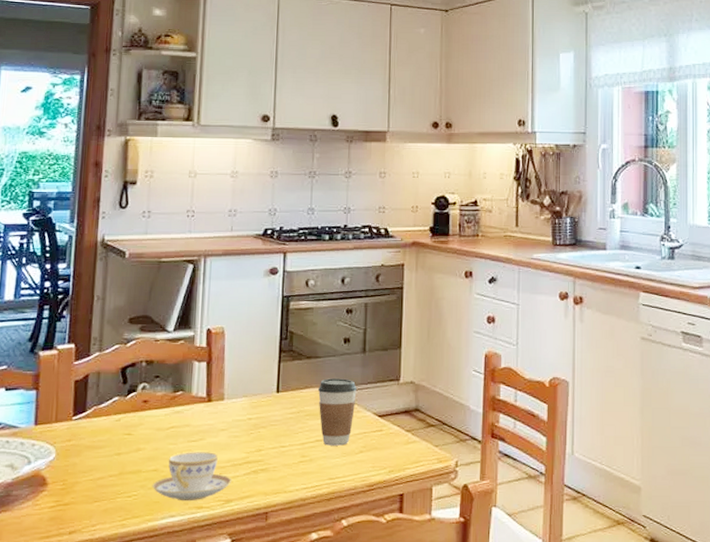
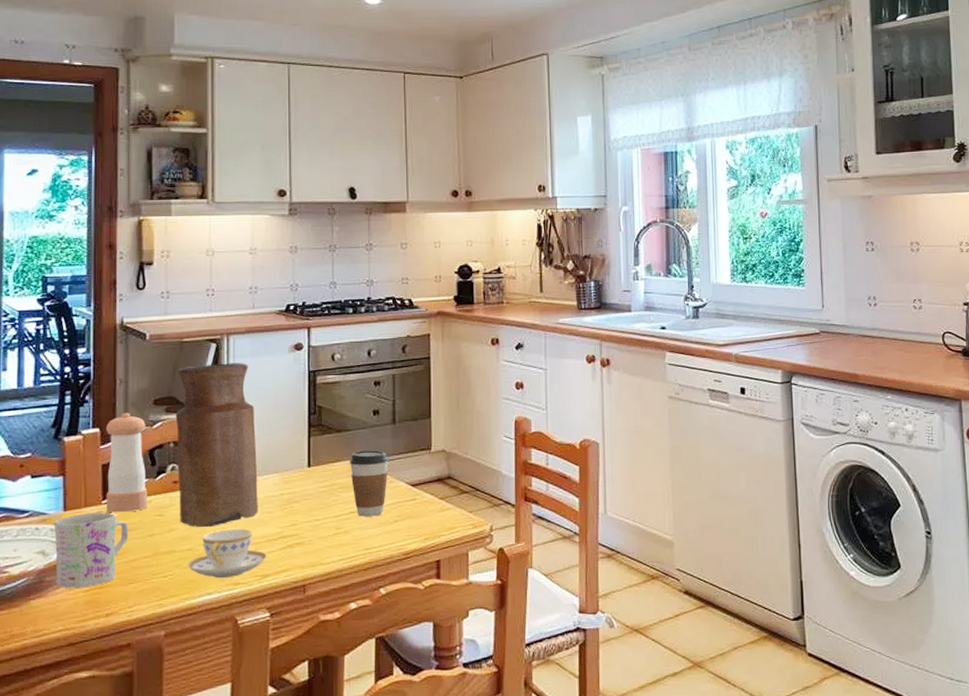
mug: none [22,428,97,504] -> present [53,512,129,589]
pepper shaker: none [76,330,120,430] -> present [105,413,148,513]
vase: none [147,284,227,448] -> present [175,363,258,527]

